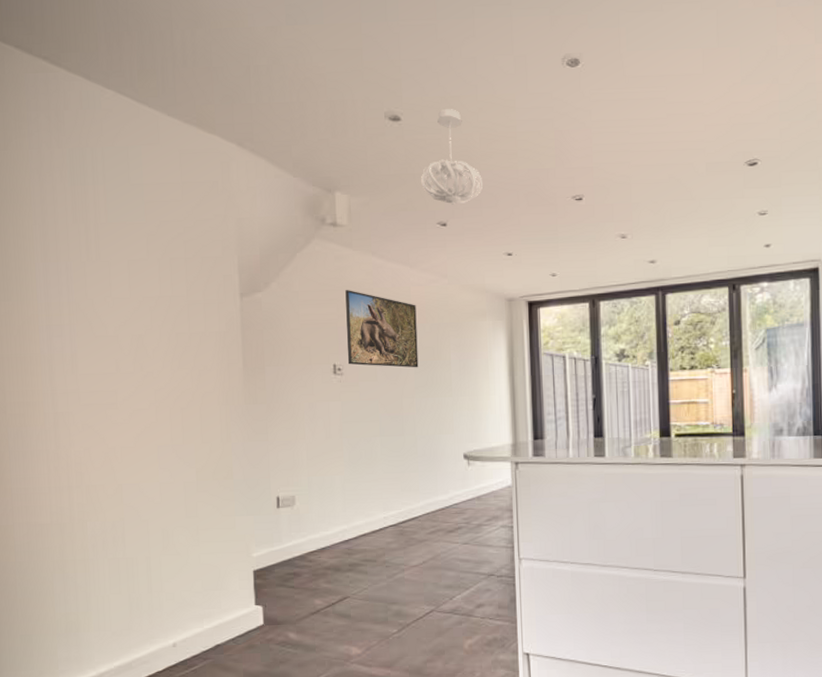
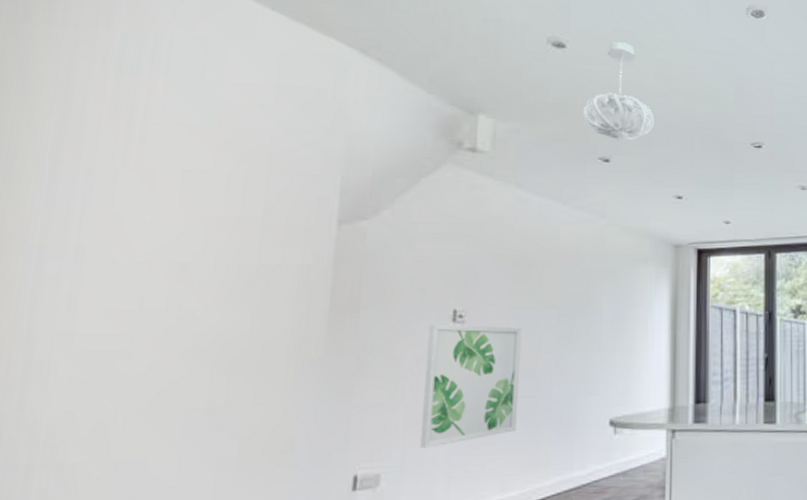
wall art: none [317,376,390,476] -> present [419,324,522,448]
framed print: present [345,290,419,368] -> none [472,224,566,318]

